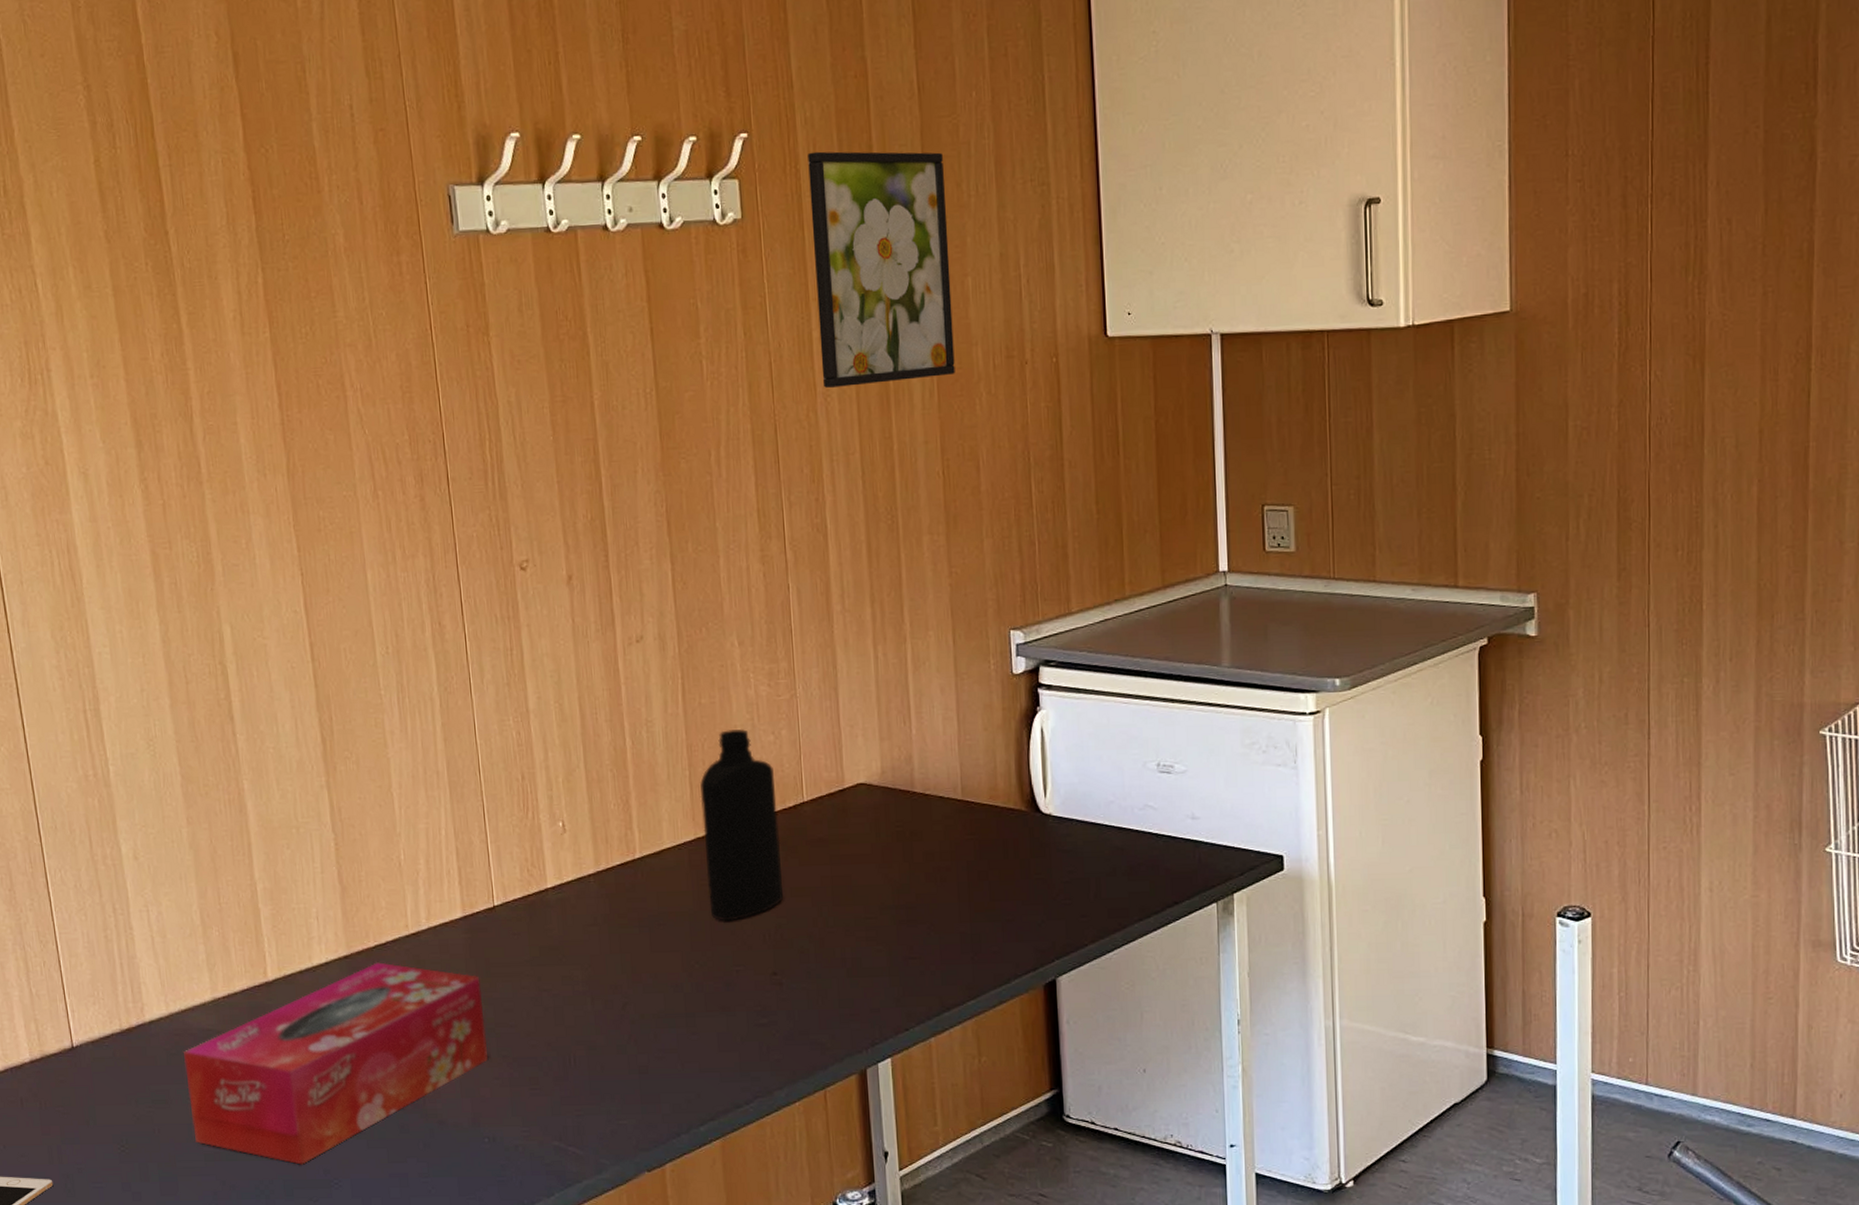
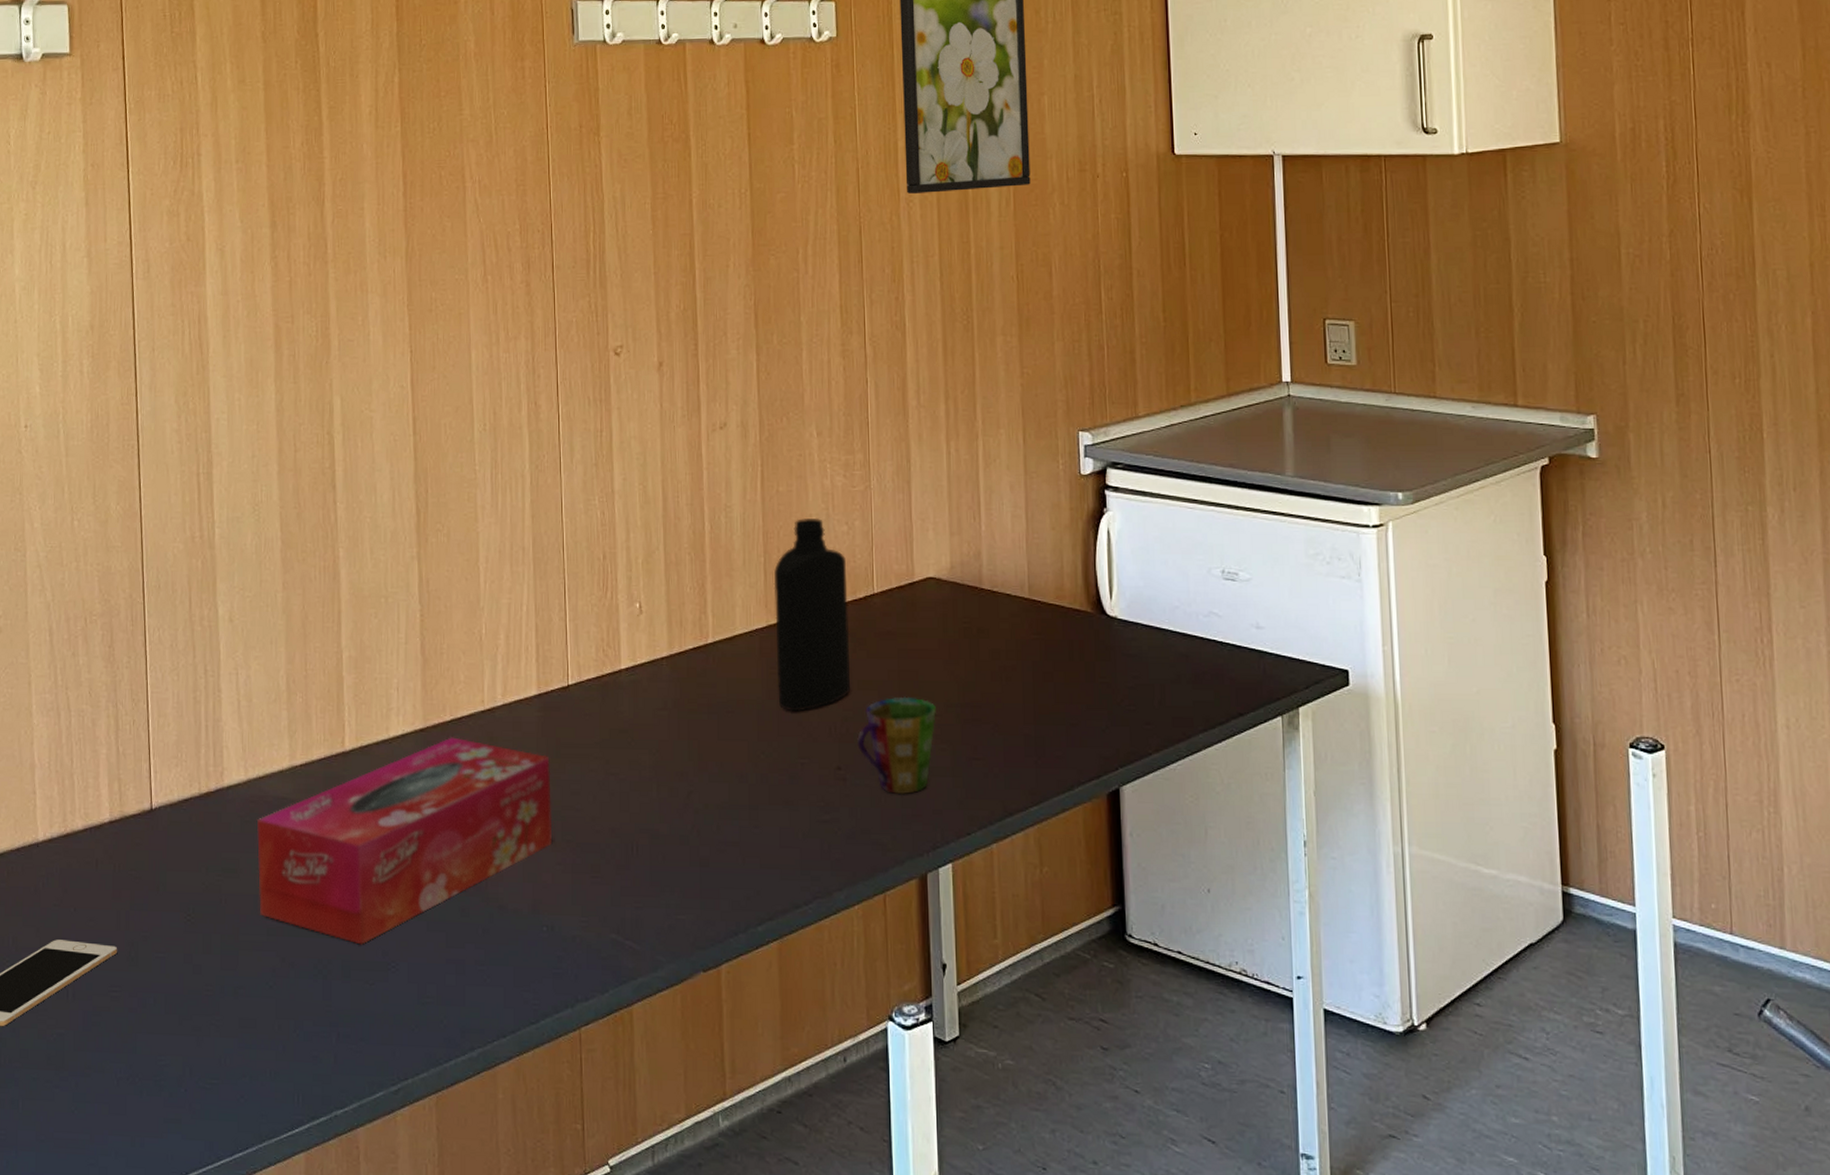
cup: none [791,901,871,996] -> present [856,696,936,795]

